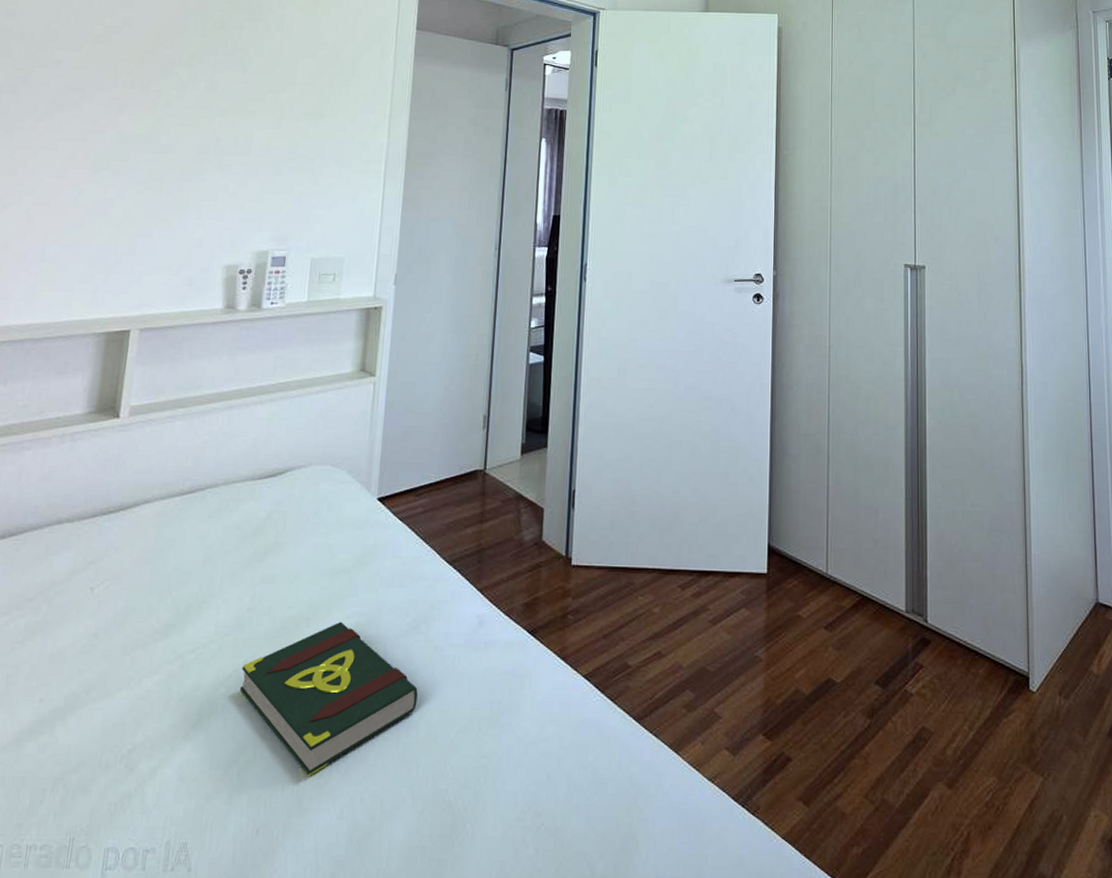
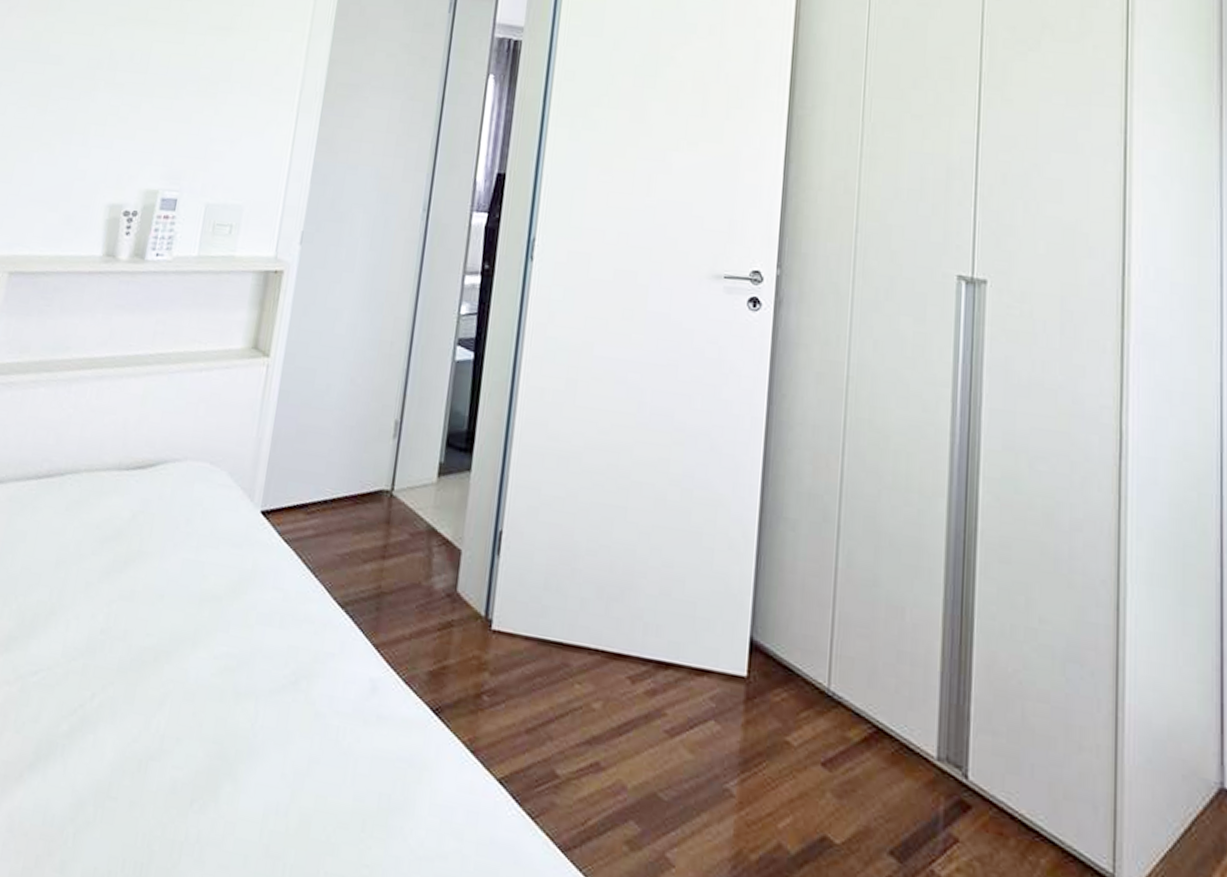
book: present [239,621,418,776] -> none [84,661,292,854]

